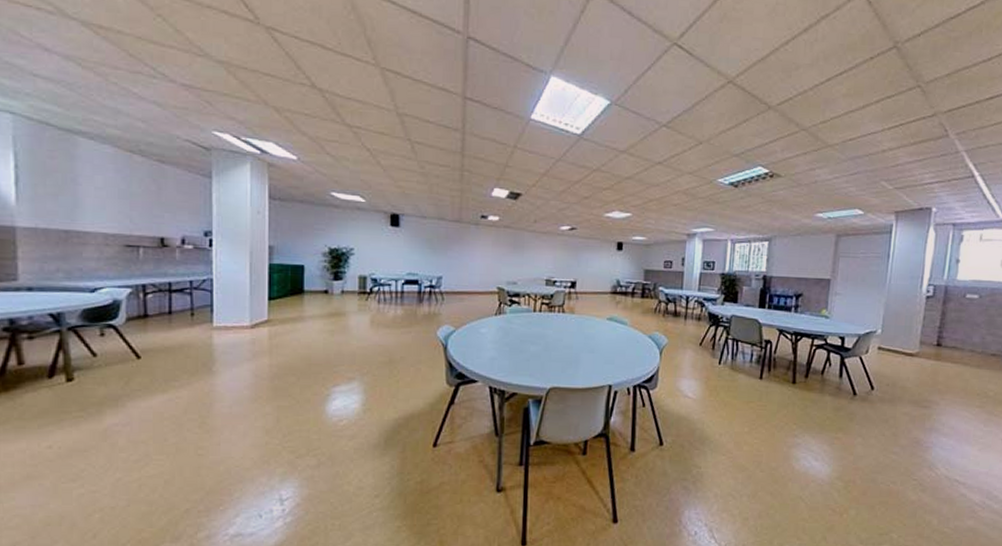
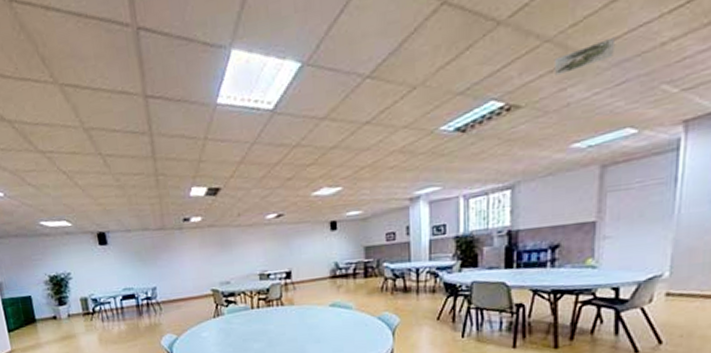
terrain map: none [807,137,852,158] -> present [553,36,616,76]

